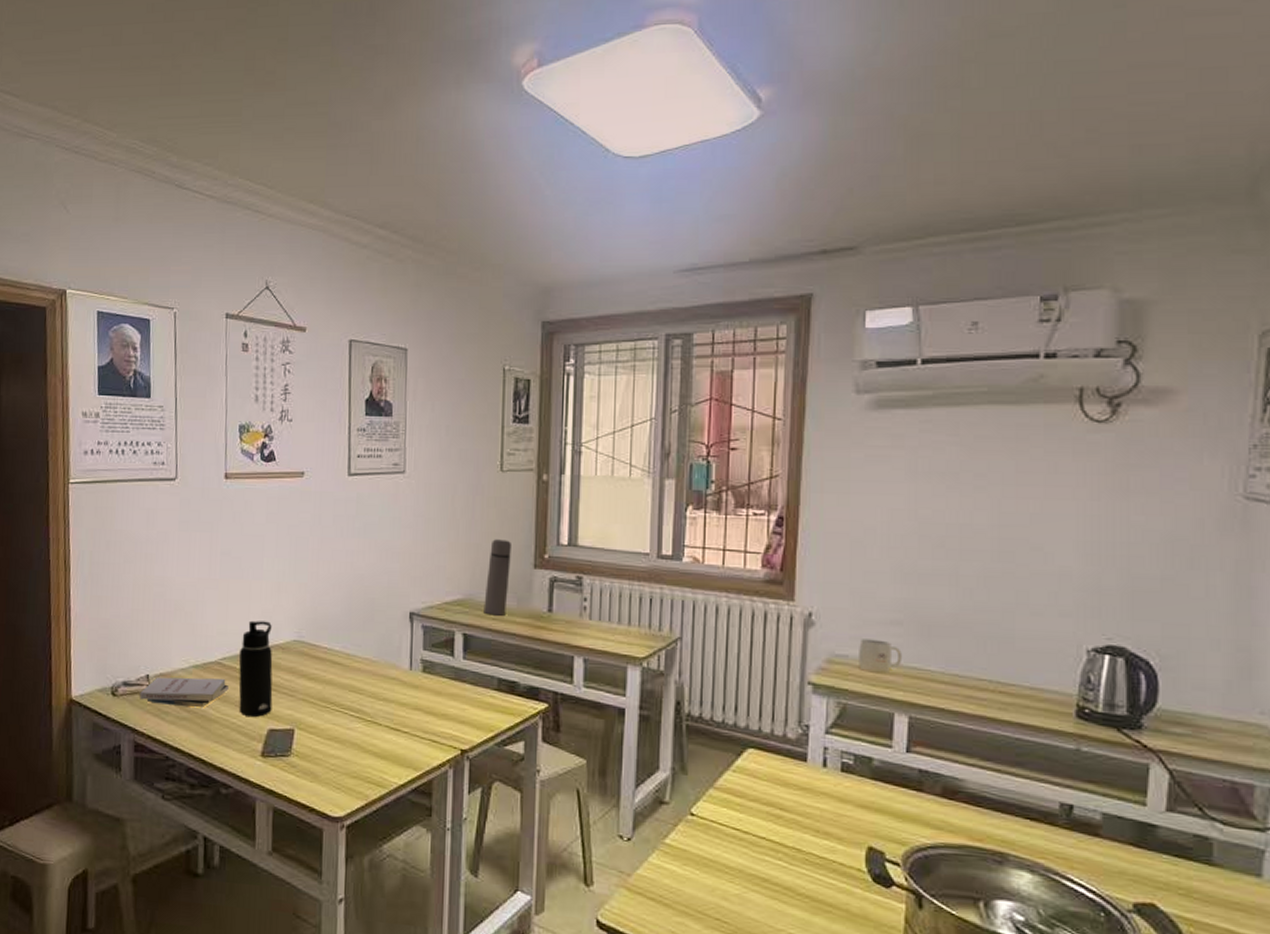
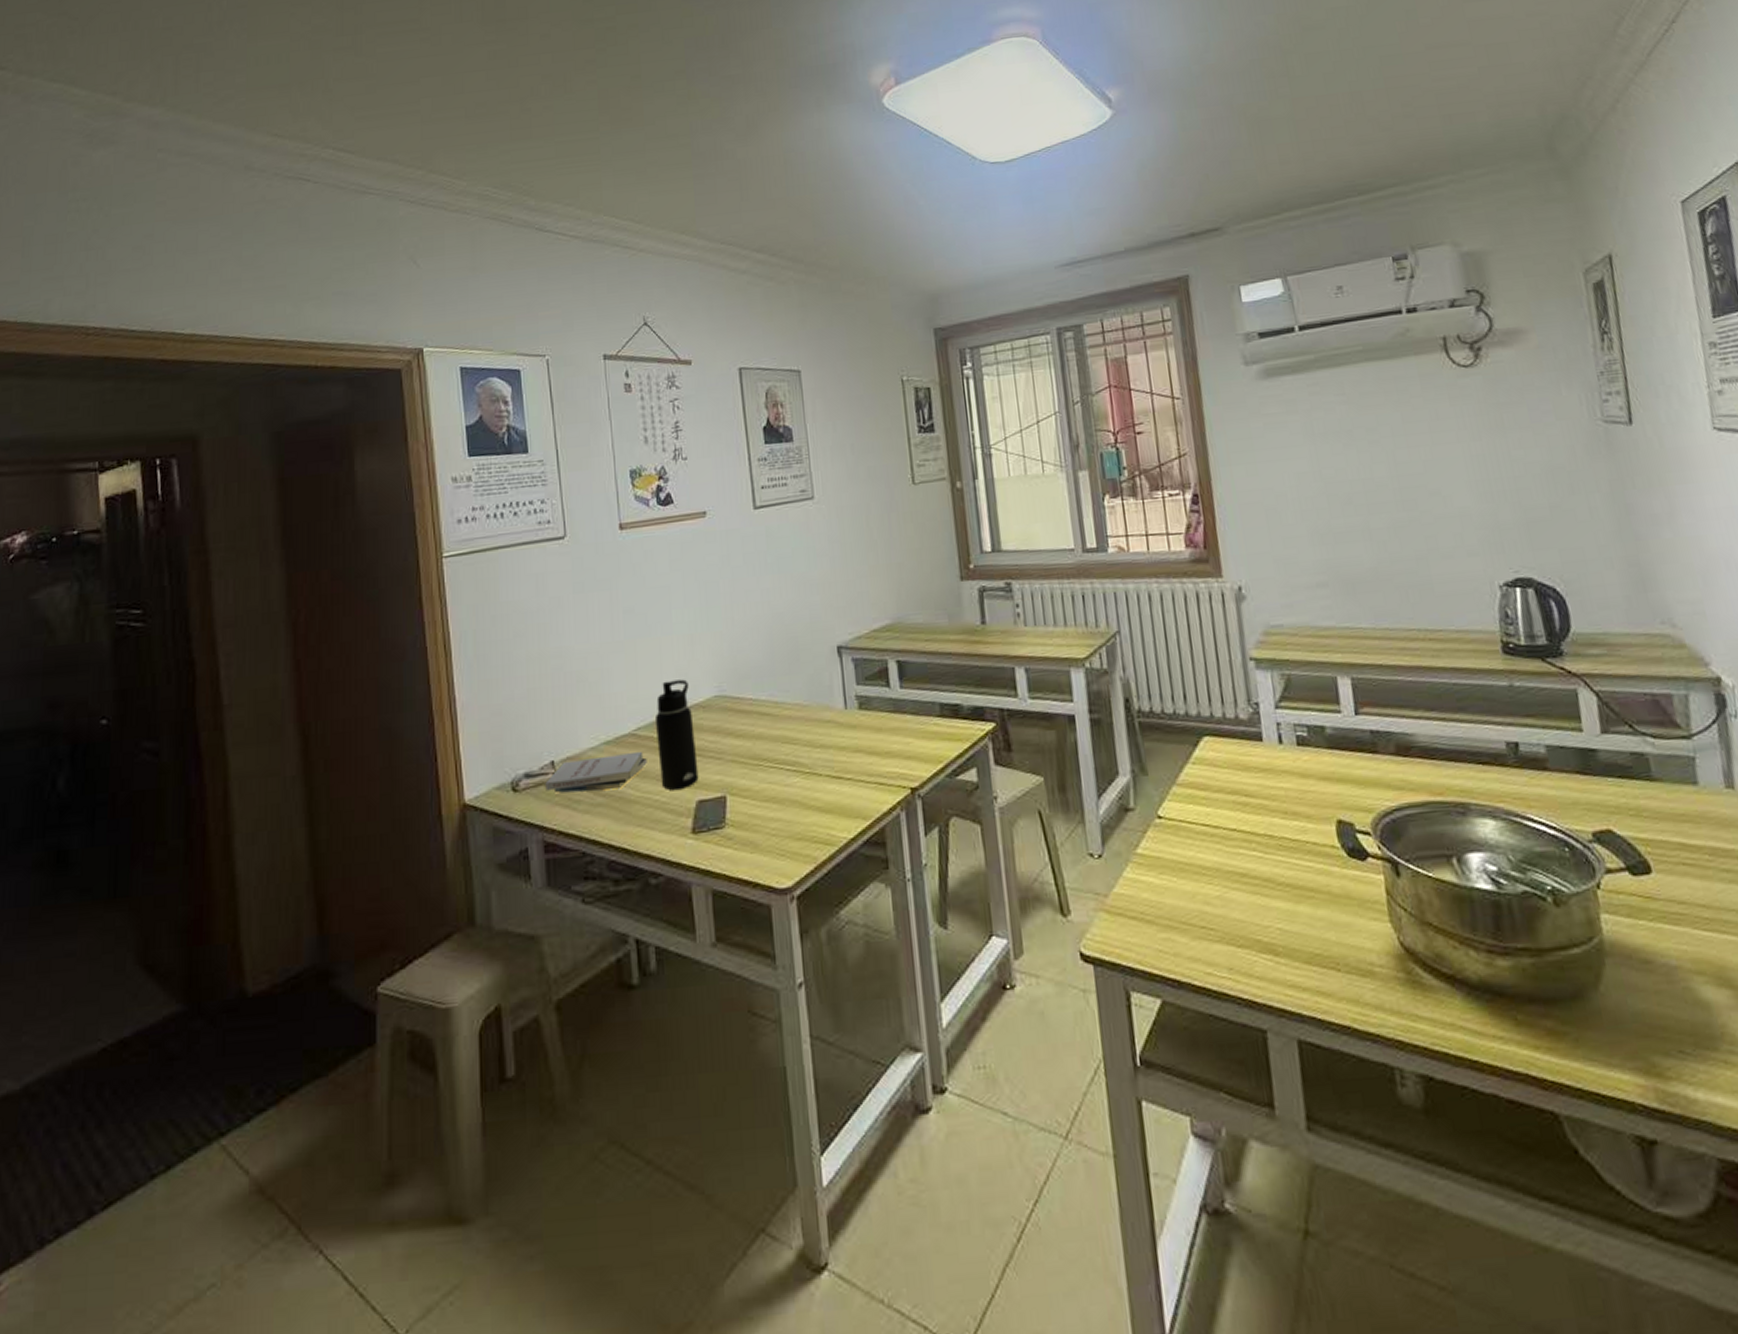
thermos: present [483,539,511,616] -> none [913,554,938,637]
mug: present [859,639,902,675] -> none [1291,604,1334,640]

